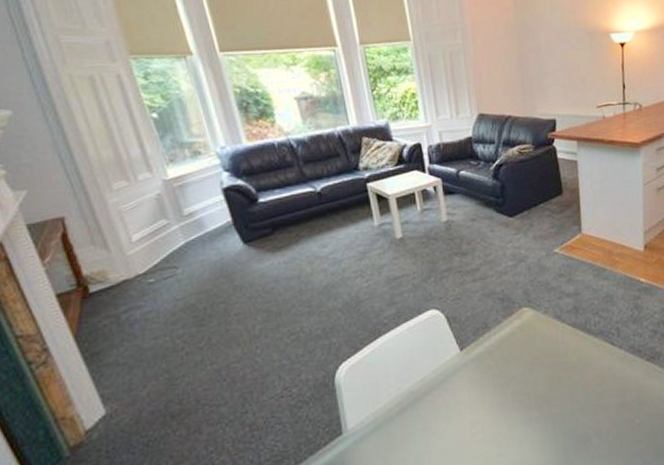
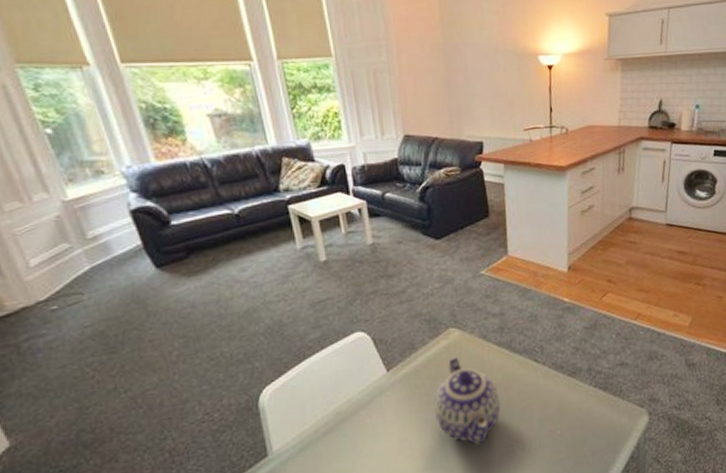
teapot: none [508,338,576,431] -> present [435,357,500,445]

